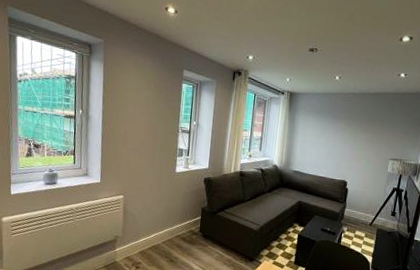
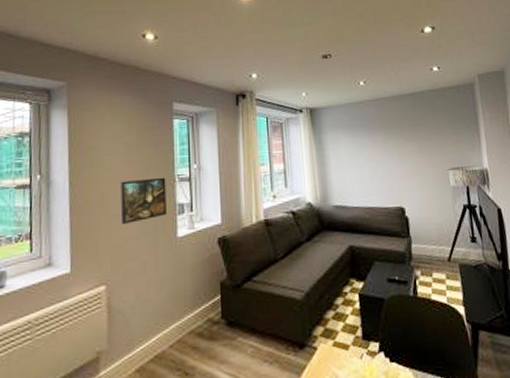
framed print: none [137,125,172,157] -> present [120,177,166,224]

